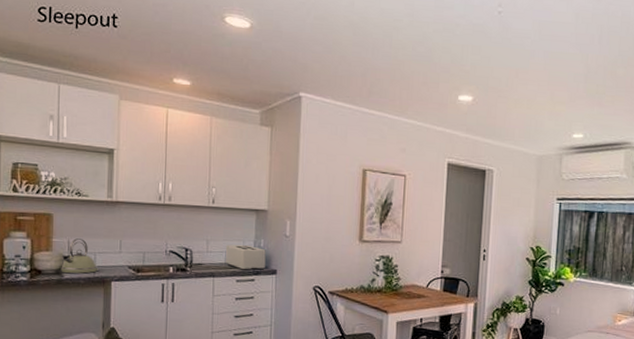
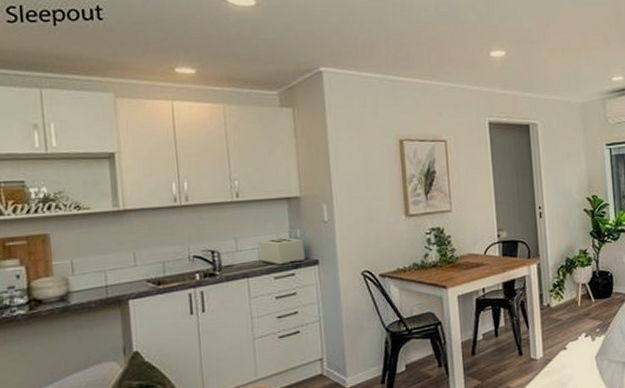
kettle: present [61,238,98,274] -> none [66,257,112,299]

